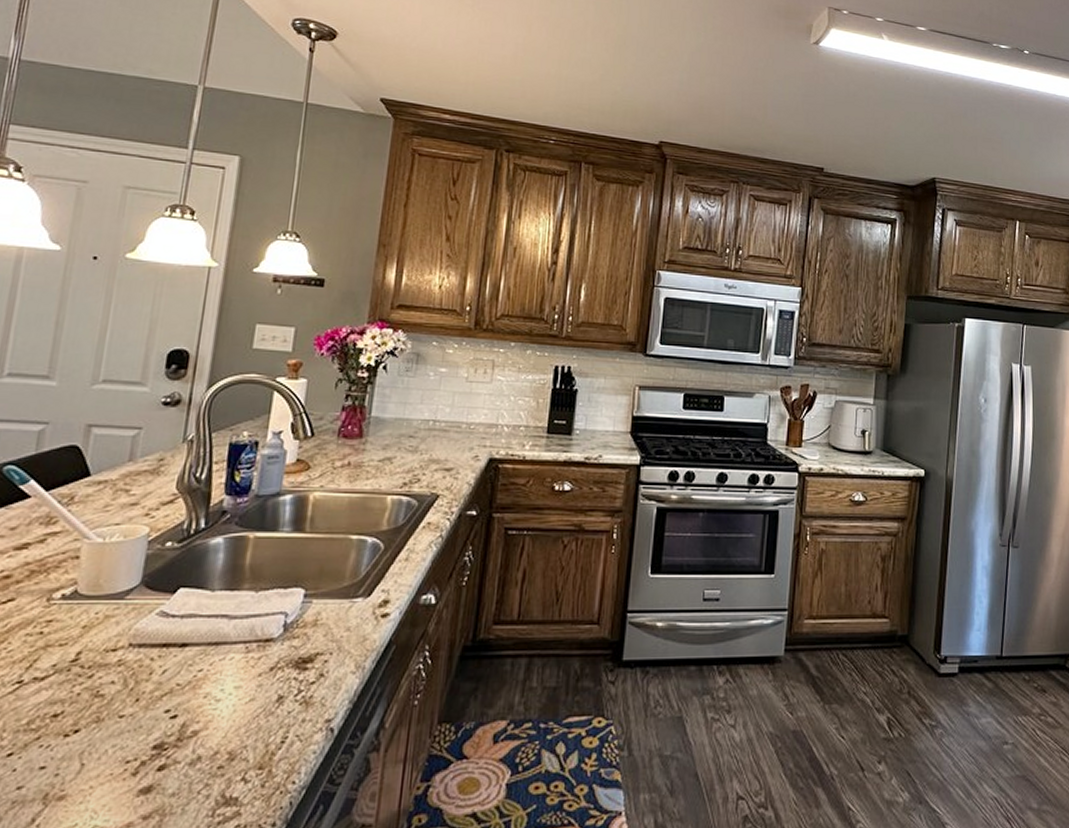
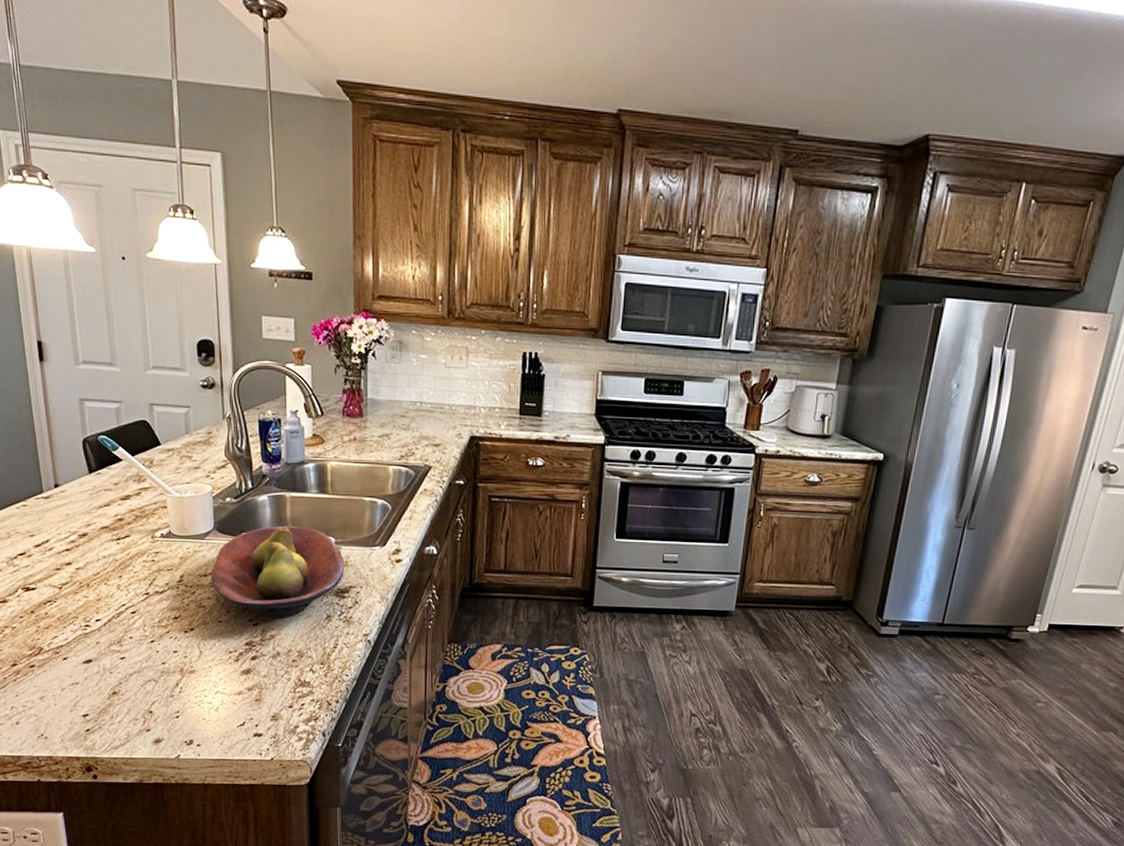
fruit bowl: none [120,575,314,705] -> present [211,525,345,618]

